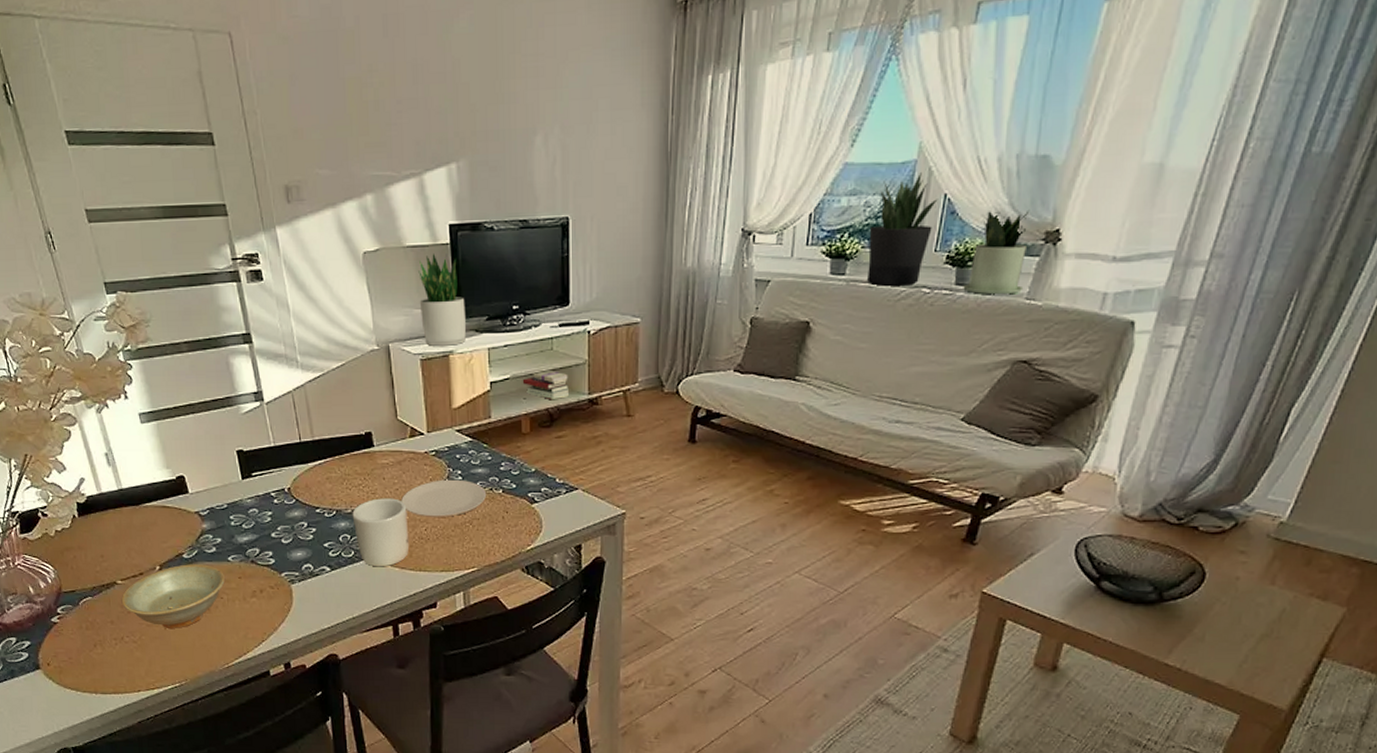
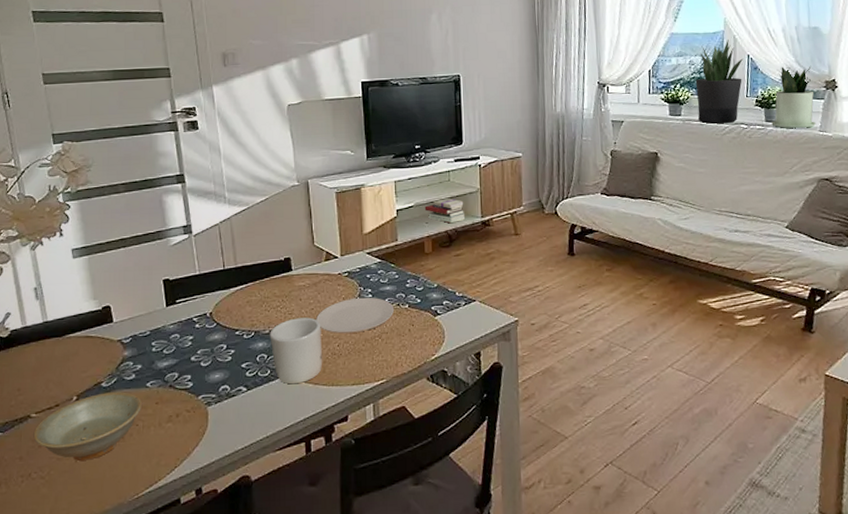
planter: present [418,253,467,347] -> none [335,104,376,182]

